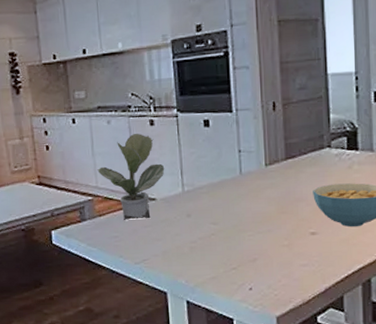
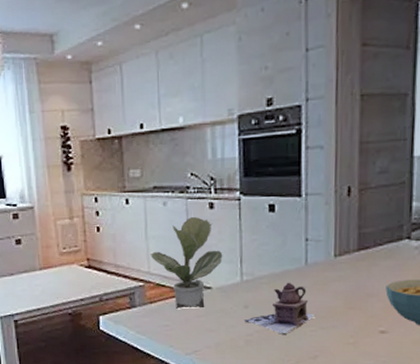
teapot: none [187,191,252,241] -> present [244,282,315,336]

